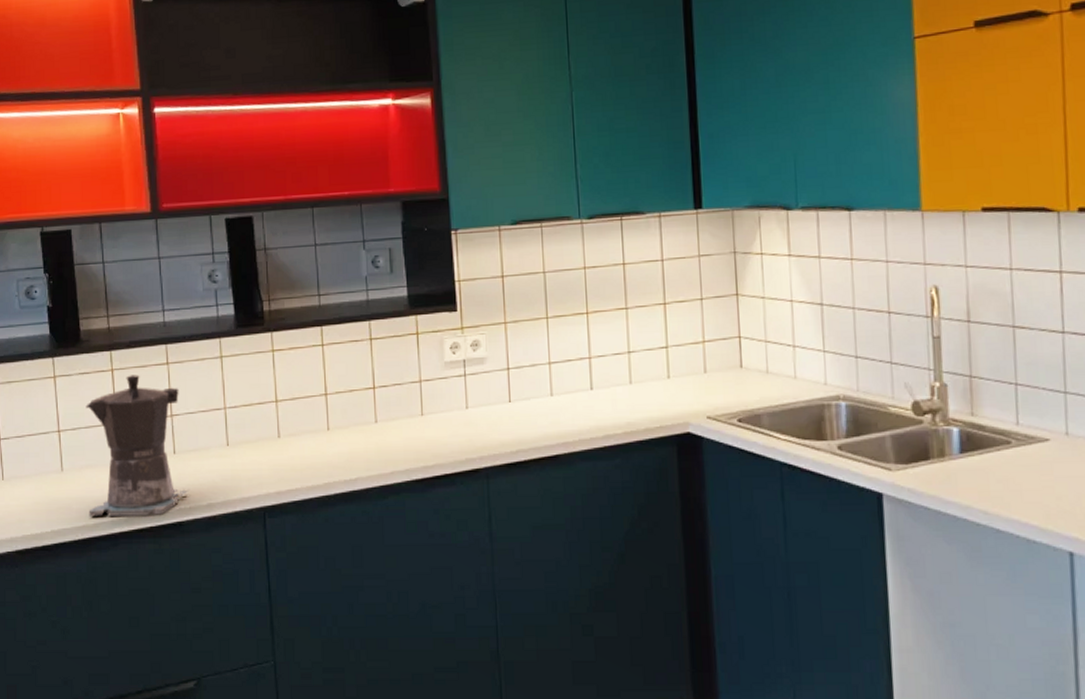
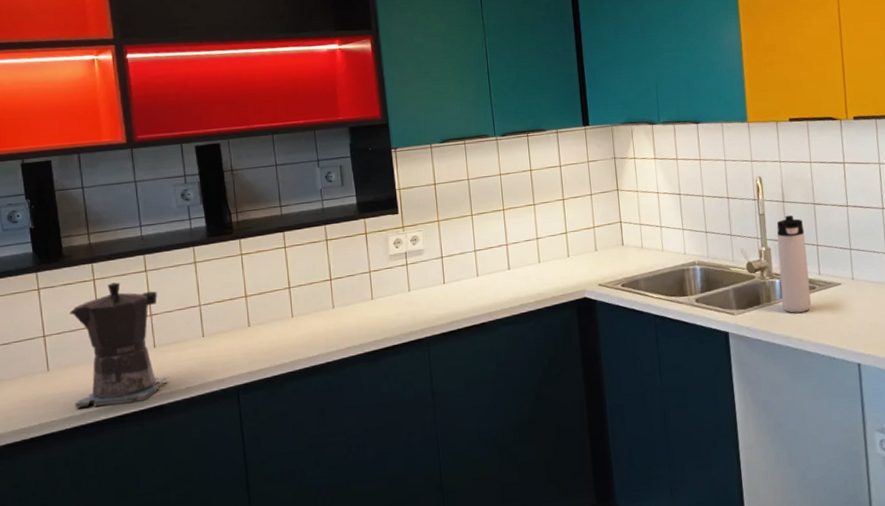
thermos bottle: none [957,340,1004,475] -> present [776,215,812,313]

